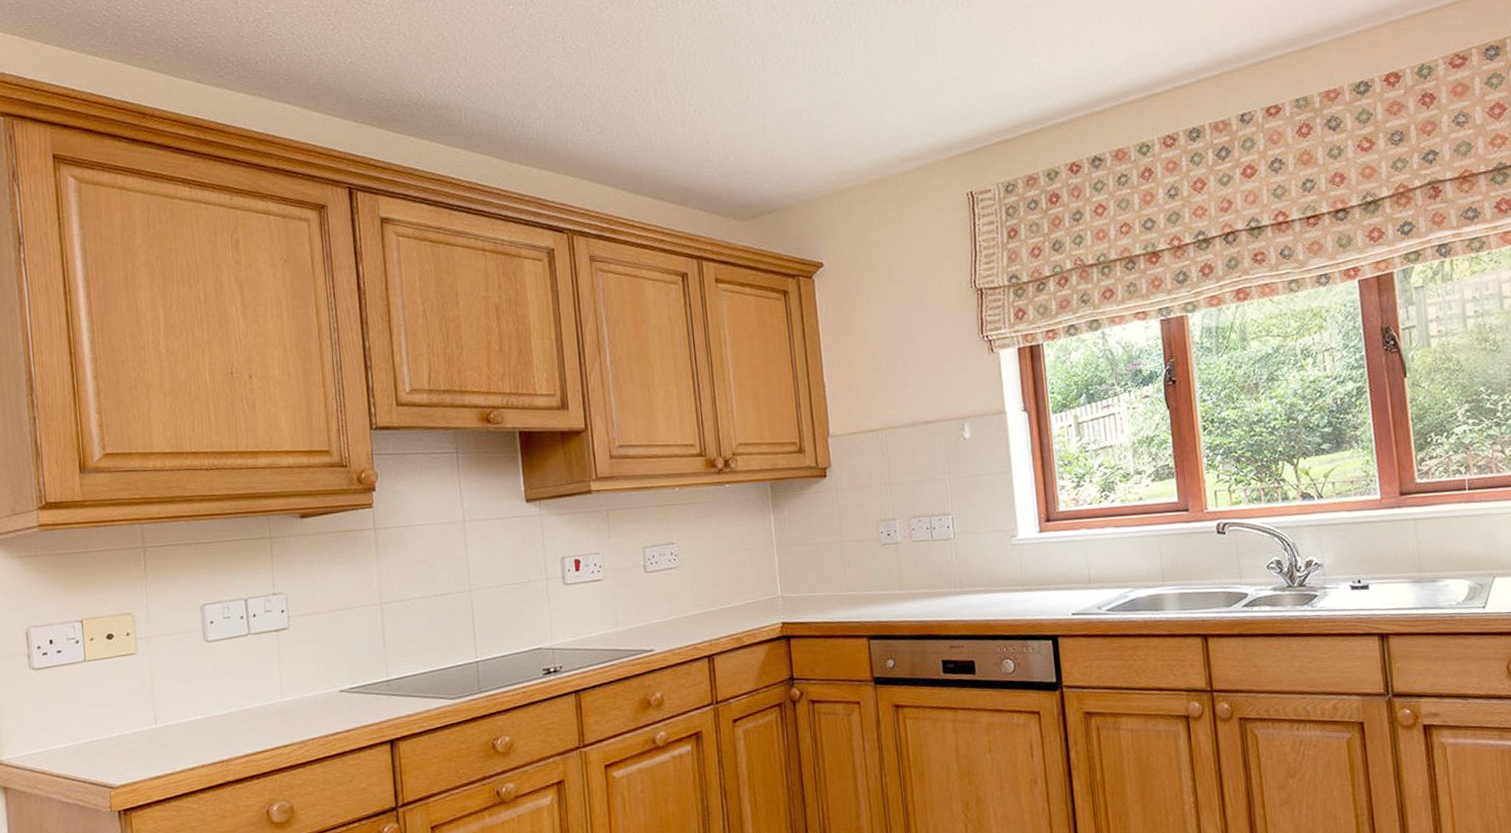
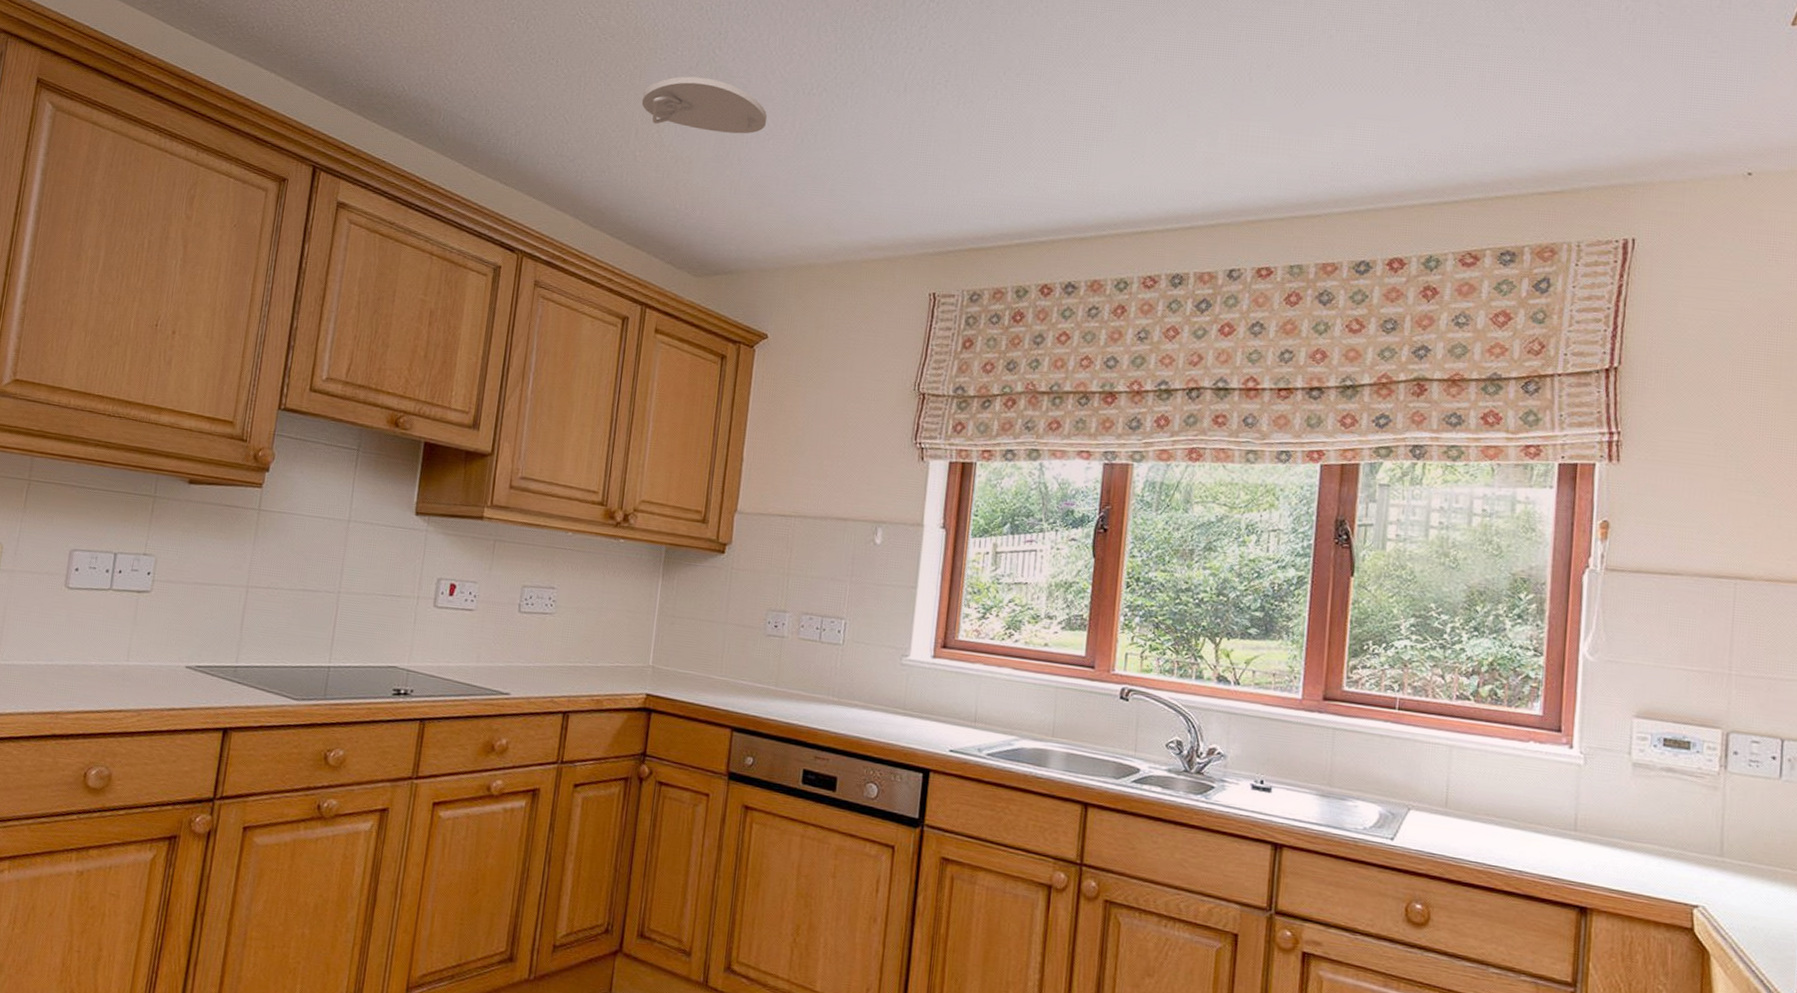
smoke detector: none [653,26,779,82] -> present [641,76,768,134]

